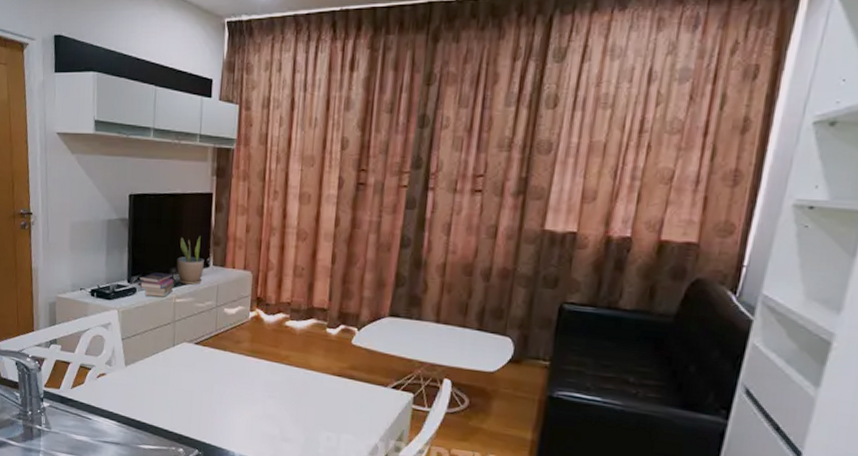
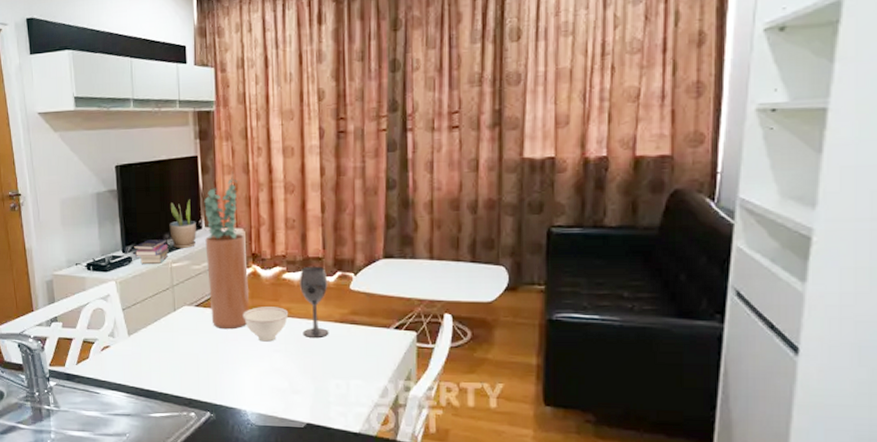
vase: none [209,213,252,370] -> present [204,172,250,328]
bowl: none [241,351,288,387] -> present [243,307,289,342]
wine glass: none [299,316,331,389] -> present [299,266,329,337]

